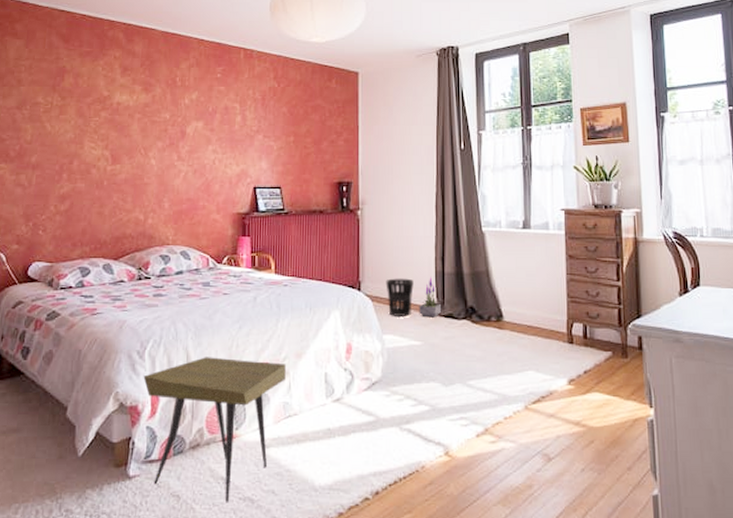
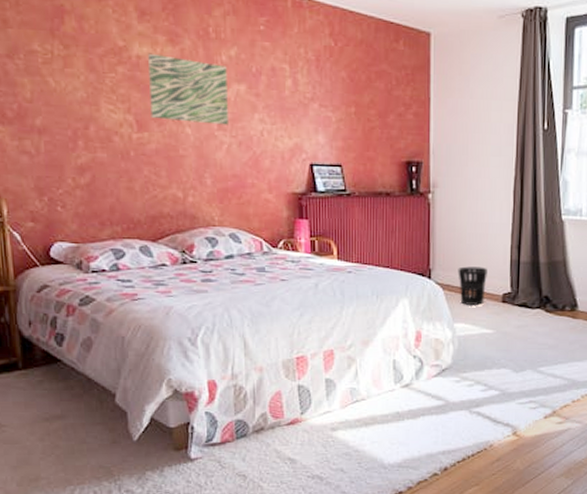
wall art: none [124,100,188,156] -> present [147,53,228,125]
side table: present [143,357,286,503] -> none [197,344,352,481]
potted plant: present [419,277,442,318] -> none [492,266,516,307]

